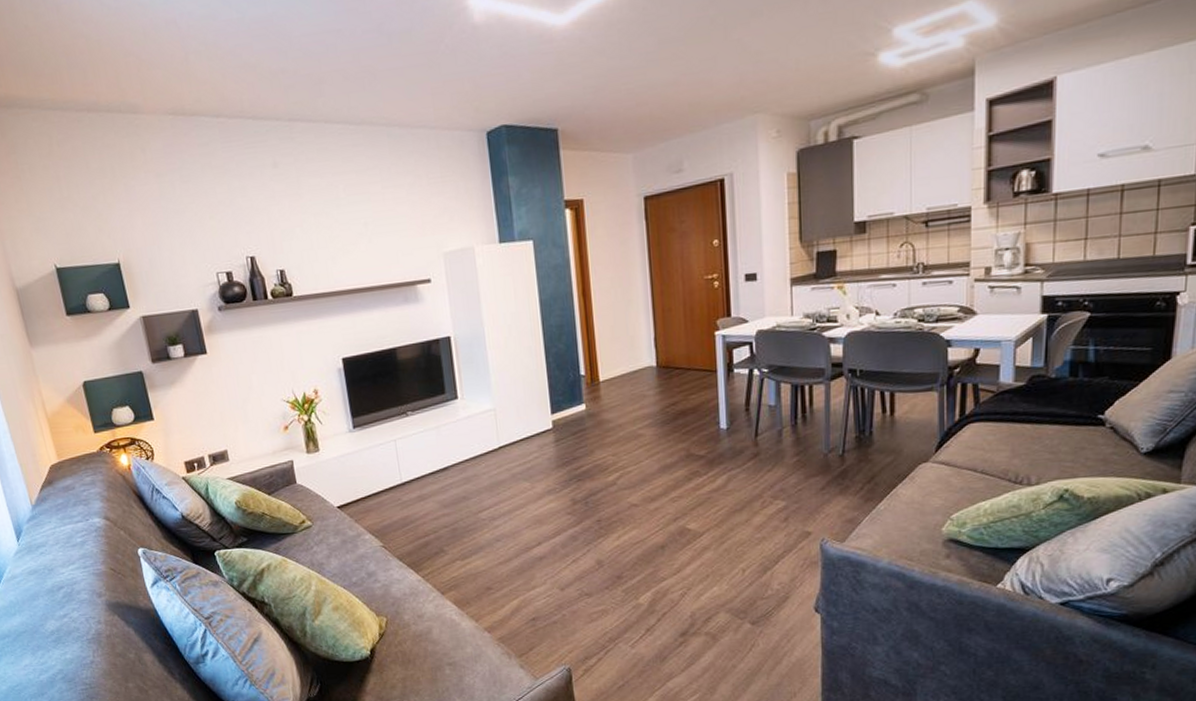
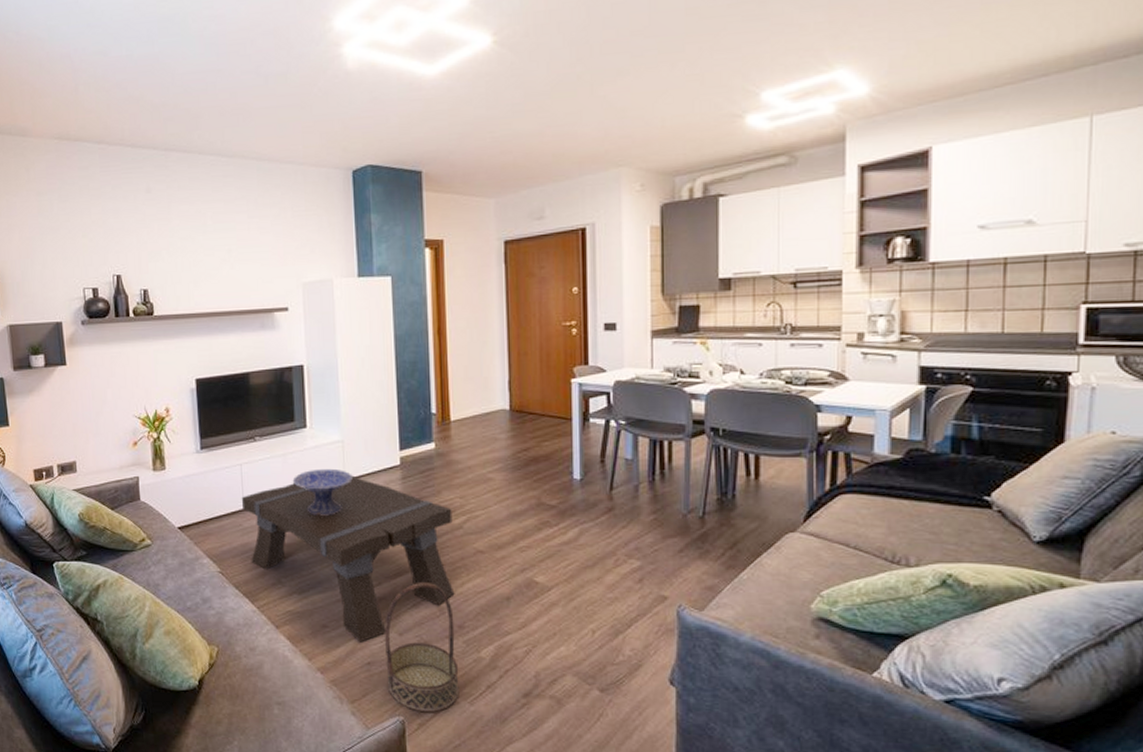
coffee table: none [397,442,612,601] -> present [241,475,455,643]
decorative bowl: none [447,437,507,484] -> present [292,468,353,516]
basket: none [546,539,621,660] -> present [384,583,460,713]

